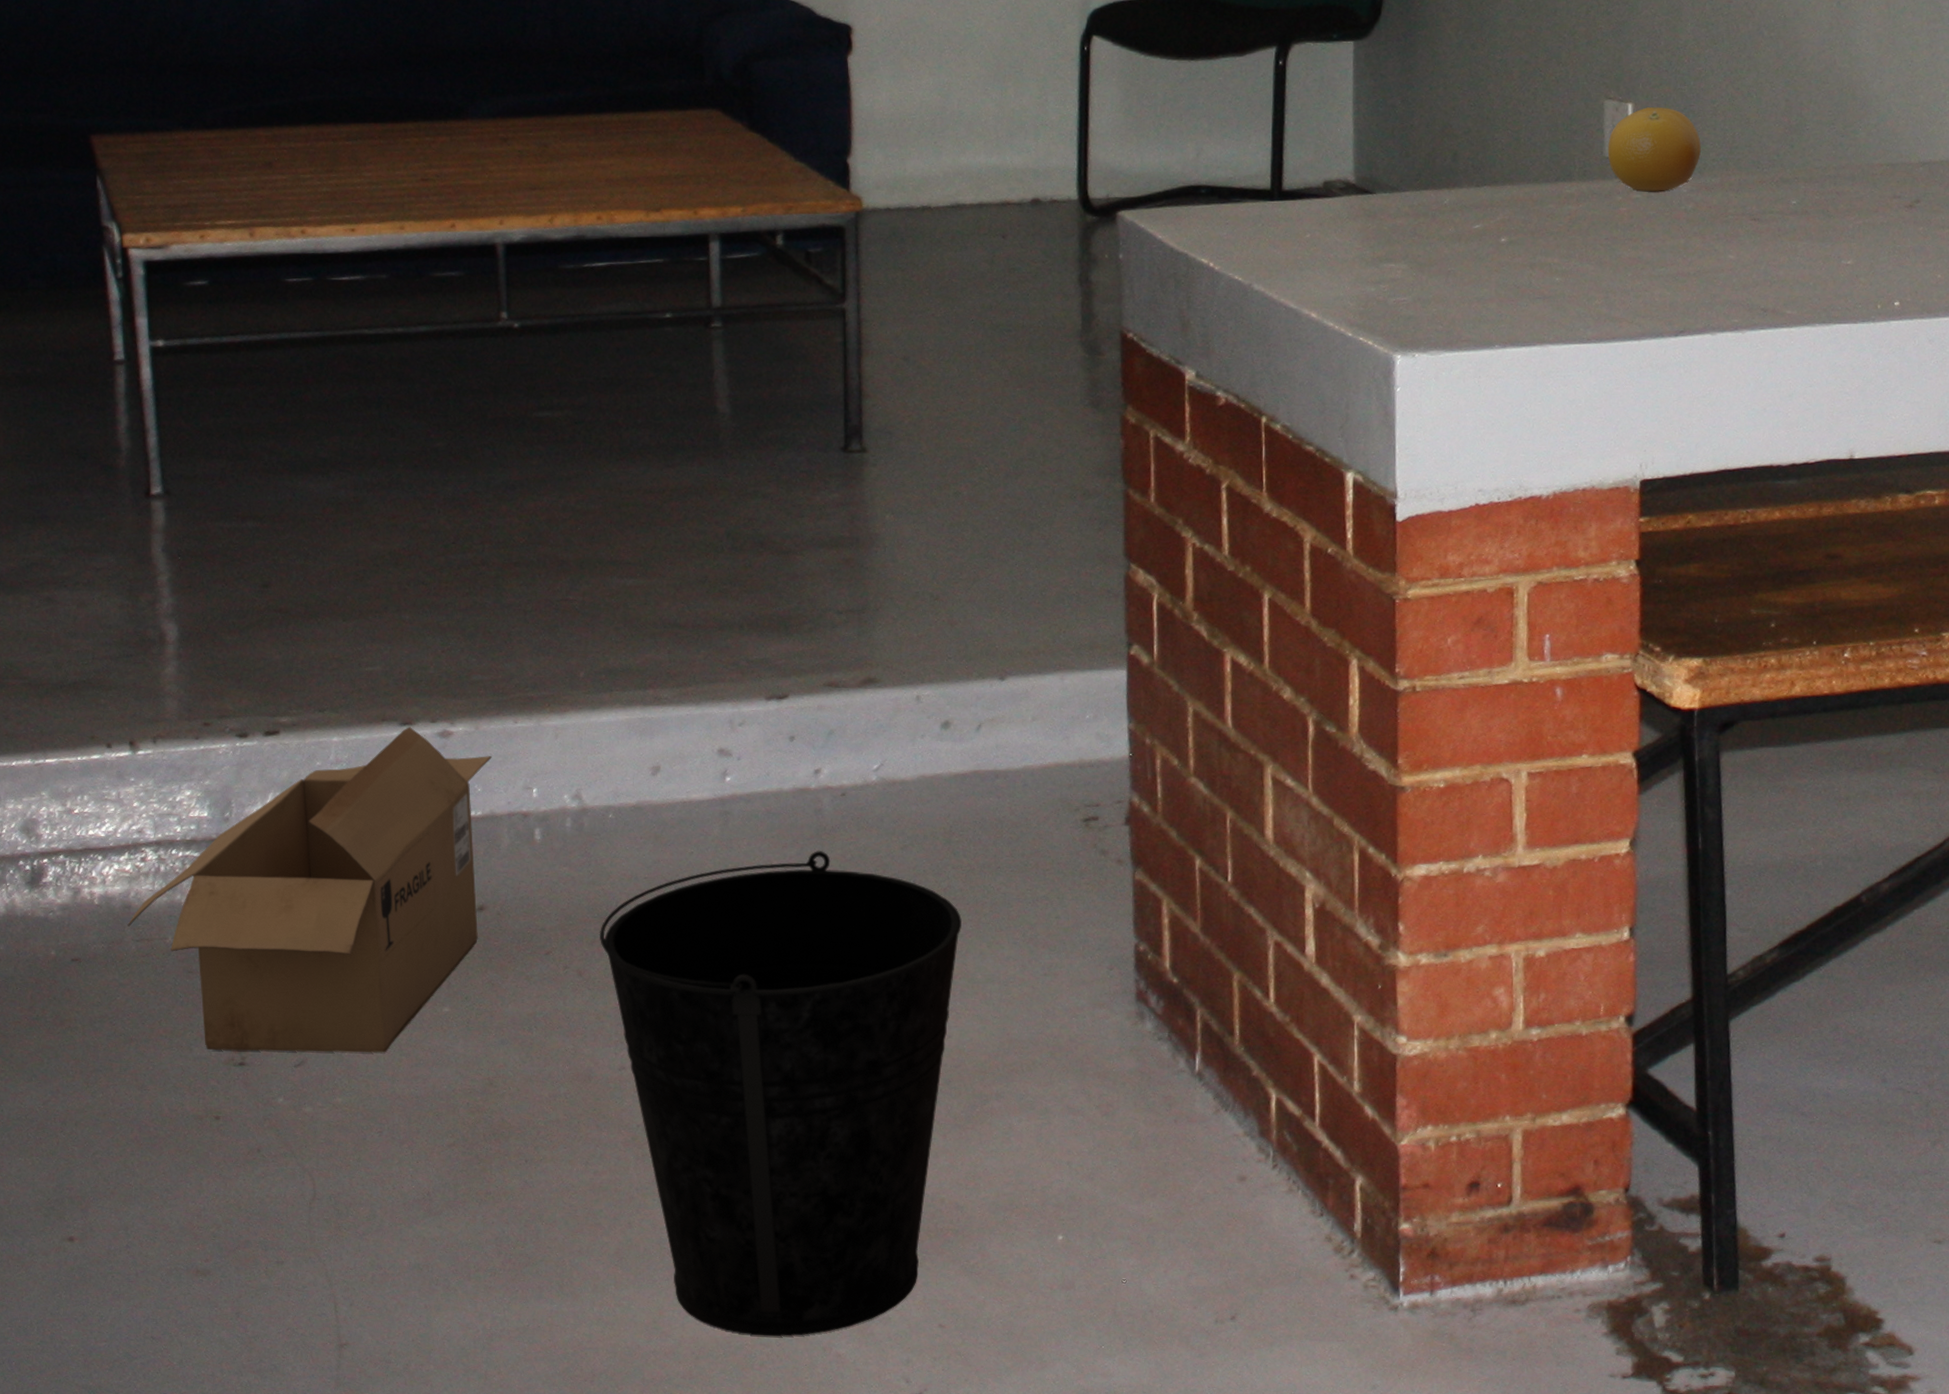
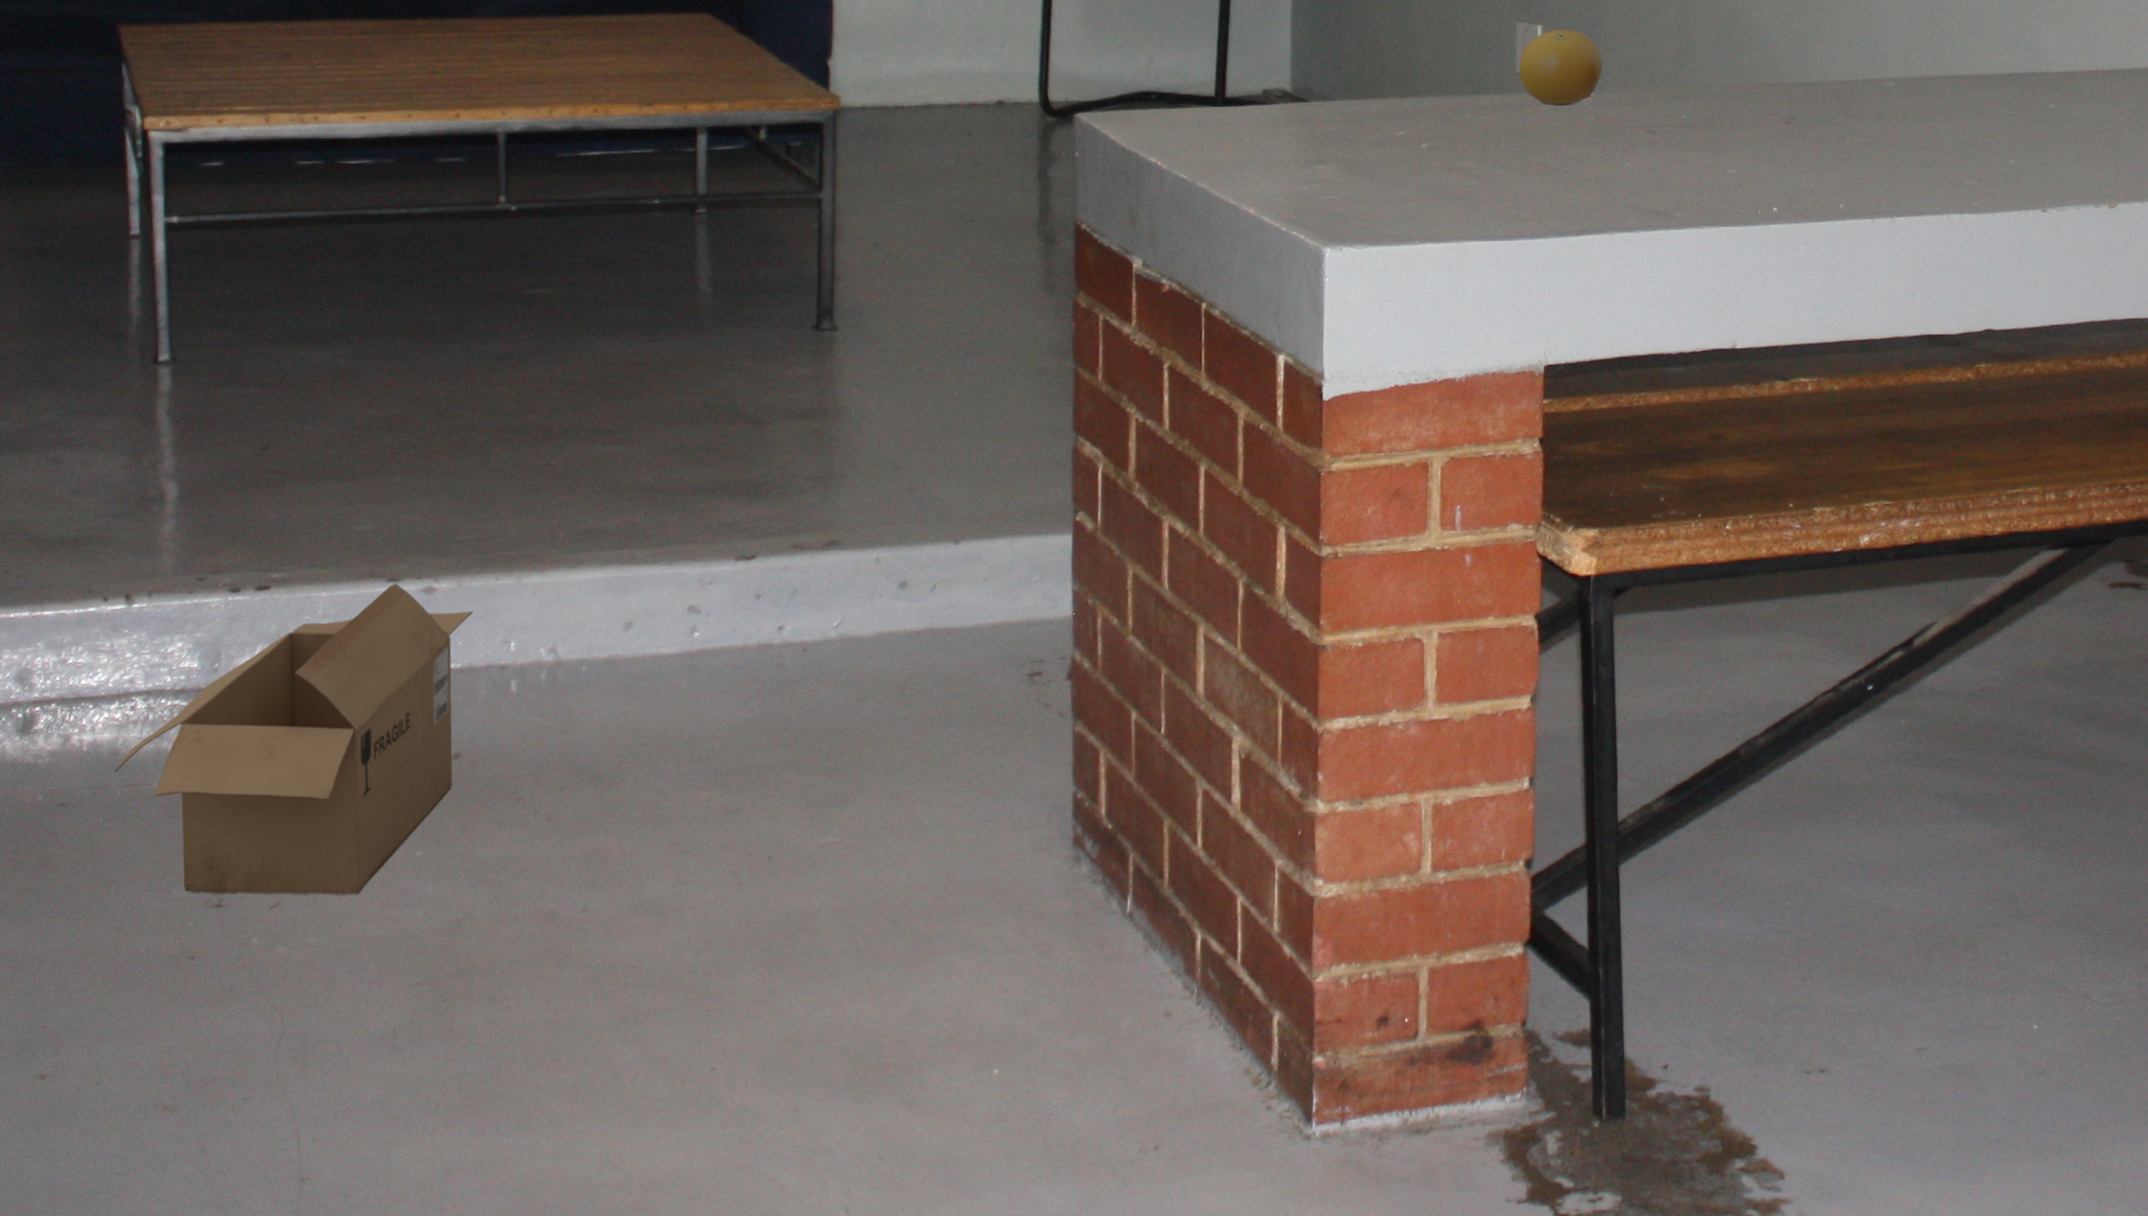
bucket: present [599,851,962,1337] -> none [568,703,912,1169]

